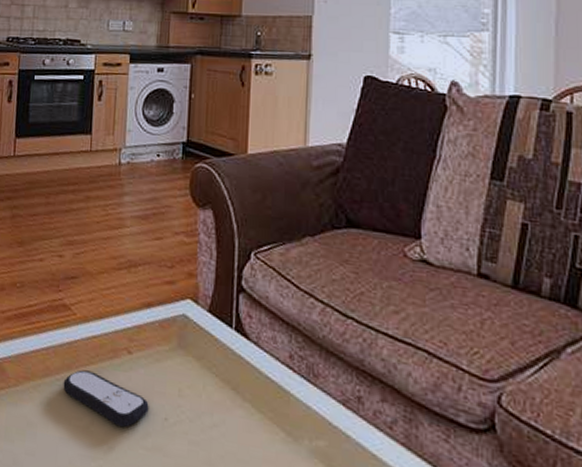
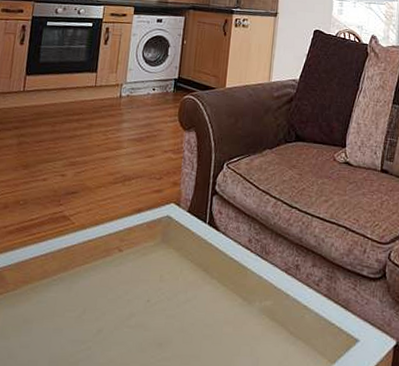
remote control: present [63,369,149,428] -> none [59,269,135,313]

